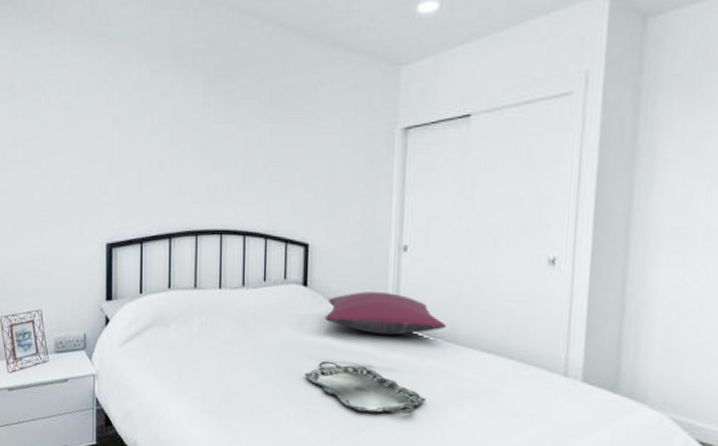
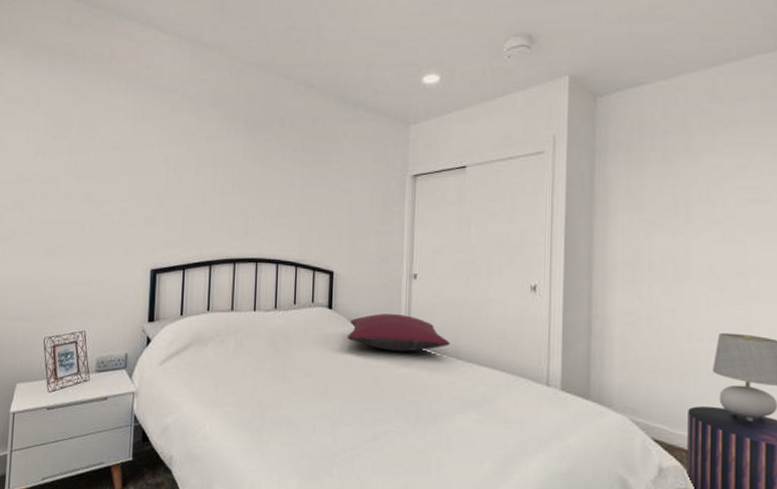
serving tray: present [304,360,426,414] -> none [329,375,434,422]

